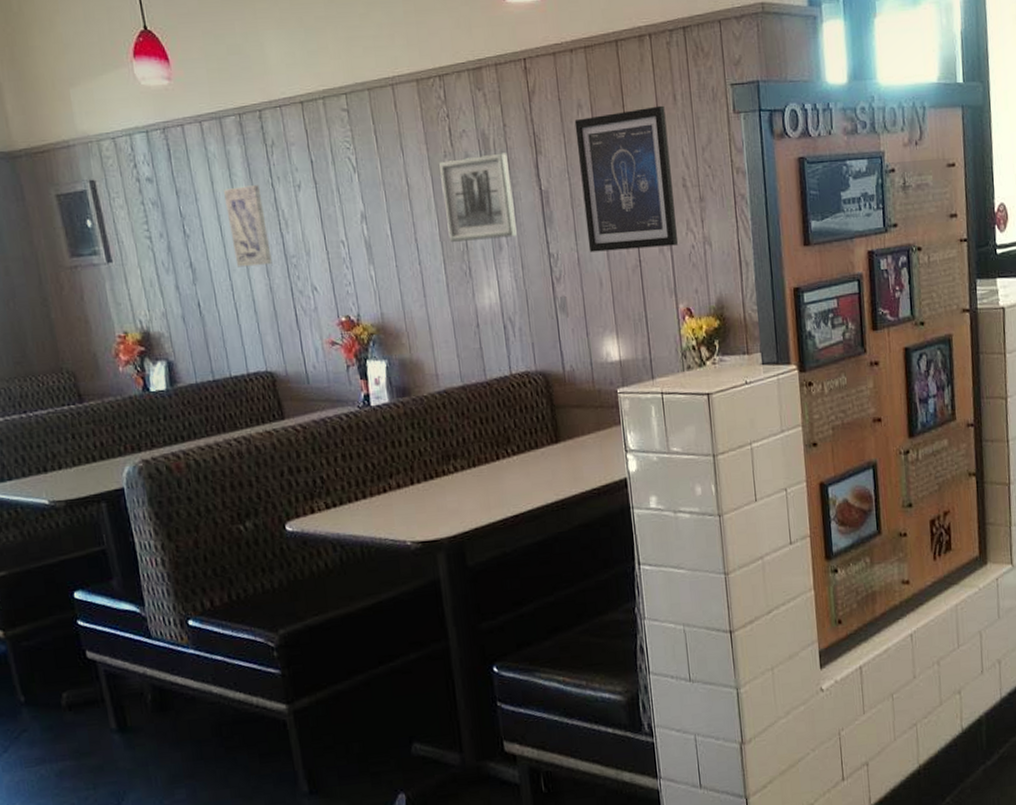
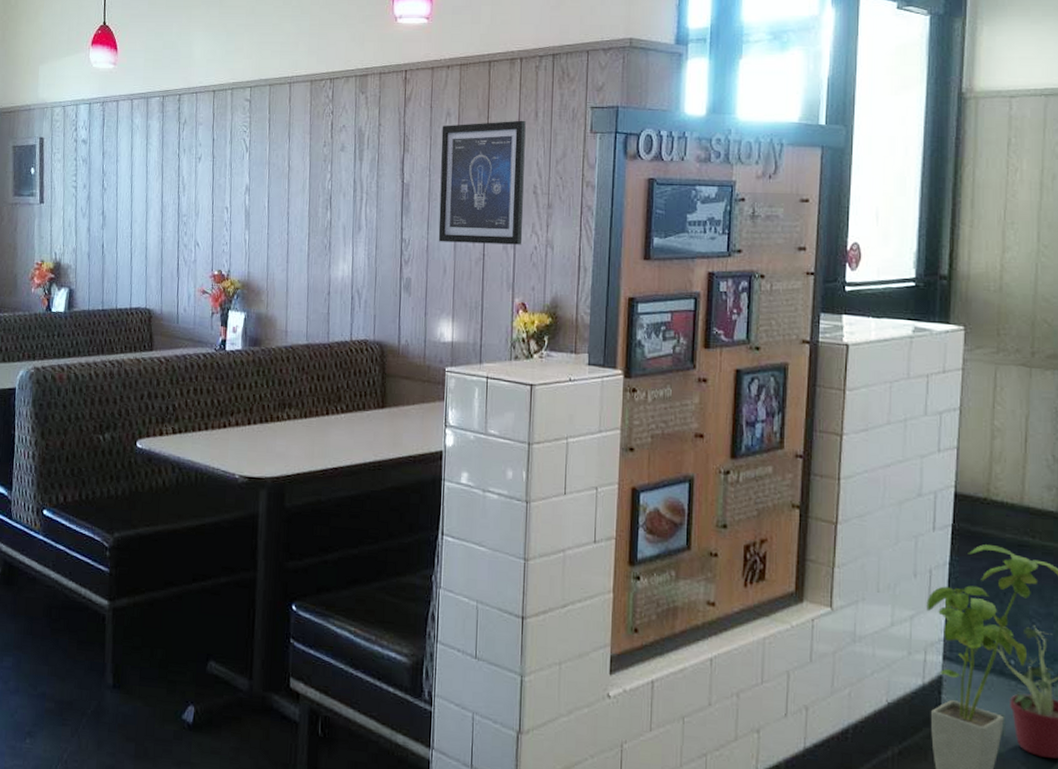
wall art: present [224,185,273,268] -> none [138,154,169,220]
wall art: present [439,152,517,242] -> none [316,148,378,221]

